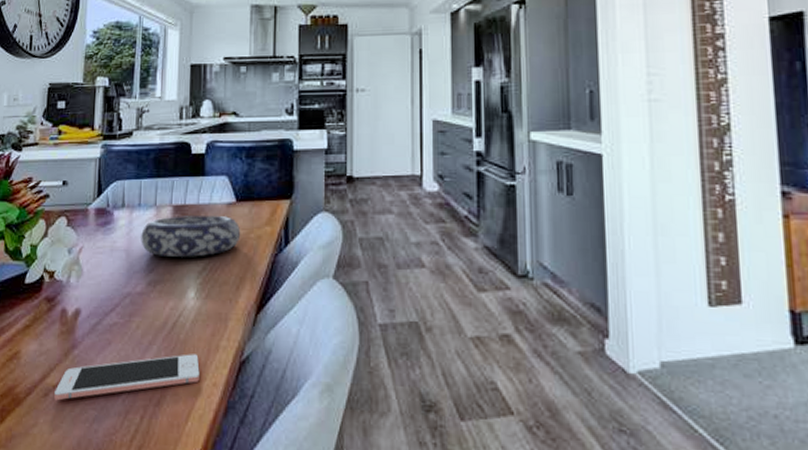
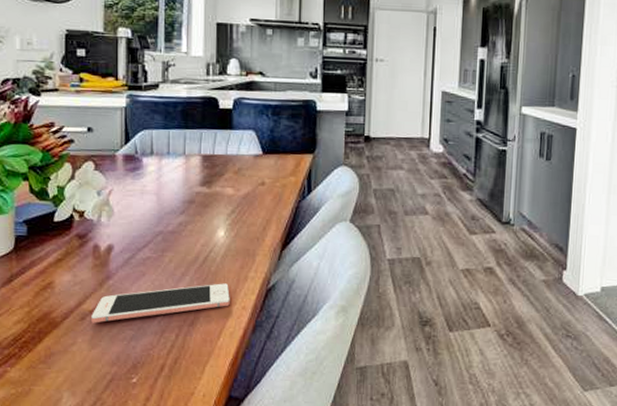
decorative bowl: present [141,215,241,257] -> none [171,164,267,201]

